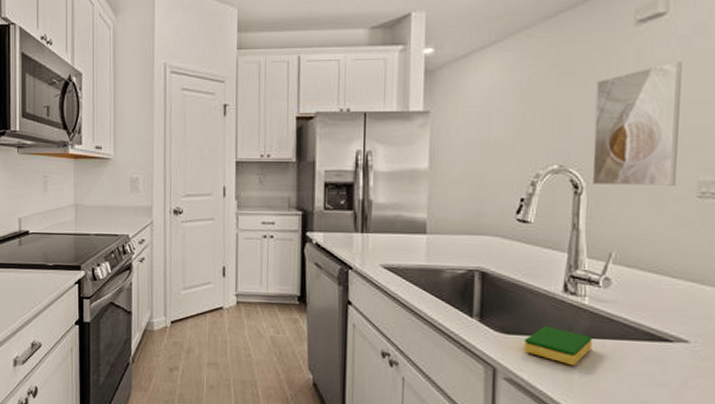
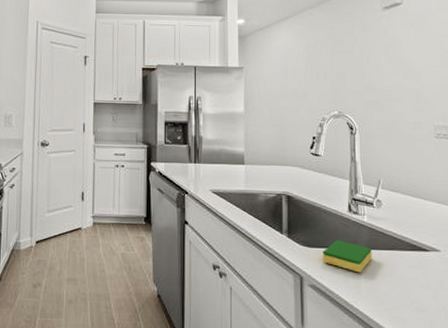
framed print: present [591,61,682,186] -> none [360,37,419,129]

